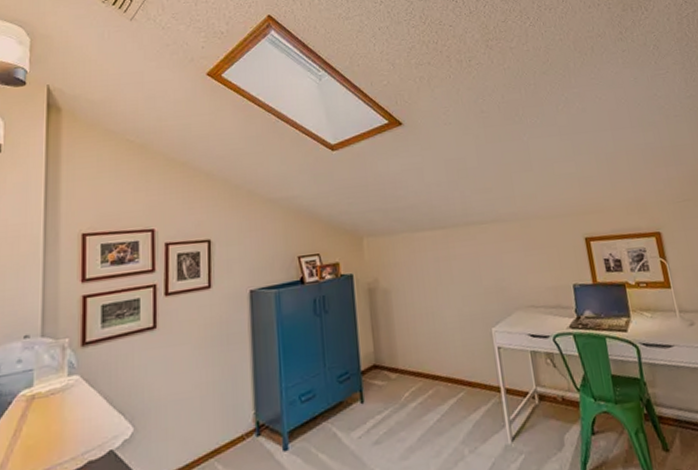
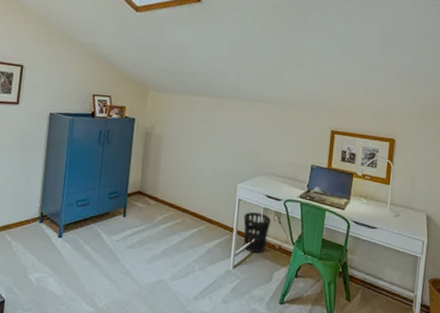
wastebasket: none [509,358,546,415] -> present [243,212,272,254]

